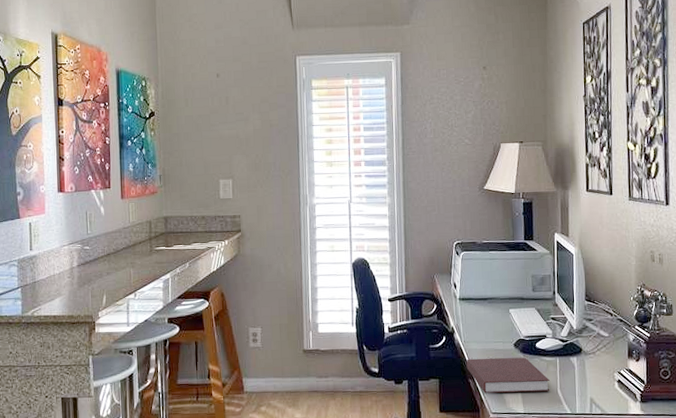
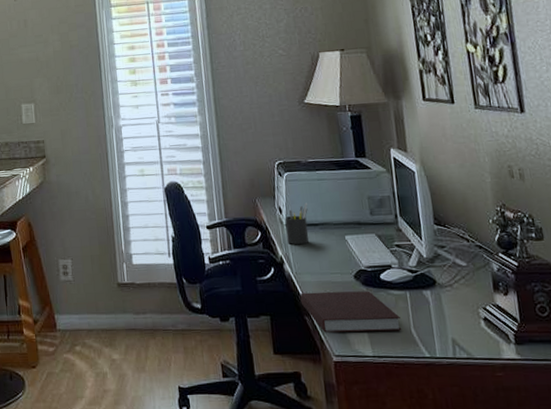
pen holder: none [458,279,480,317] -> present [284,202,309,245]

